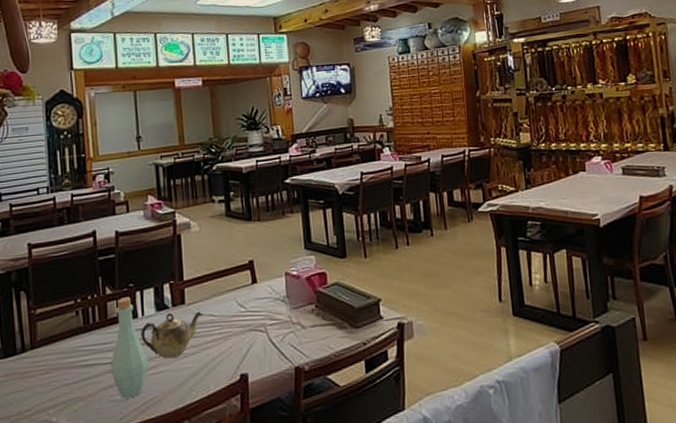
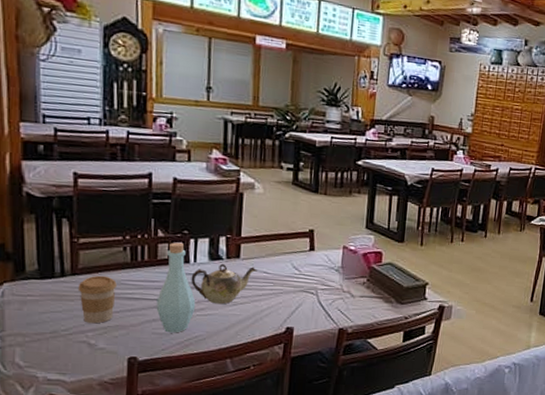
coffee cup: none [37,344,72,400] -> present [77,275,117,324]

